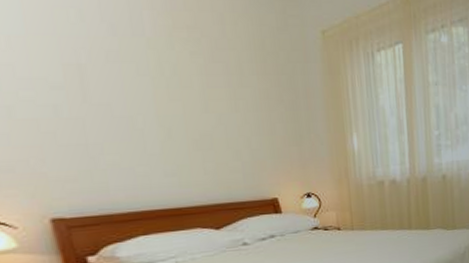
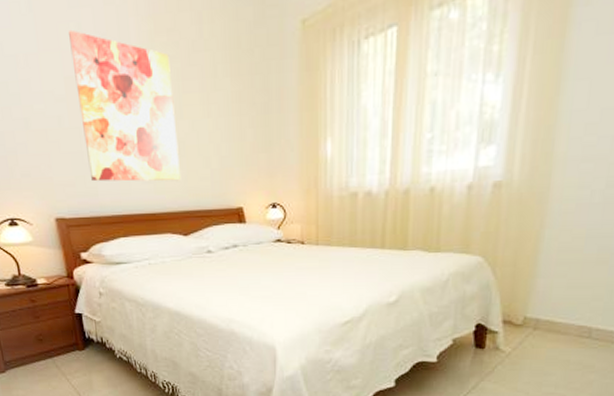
wall art: none [67,15,210,176] -> present [69,29,182,182]

